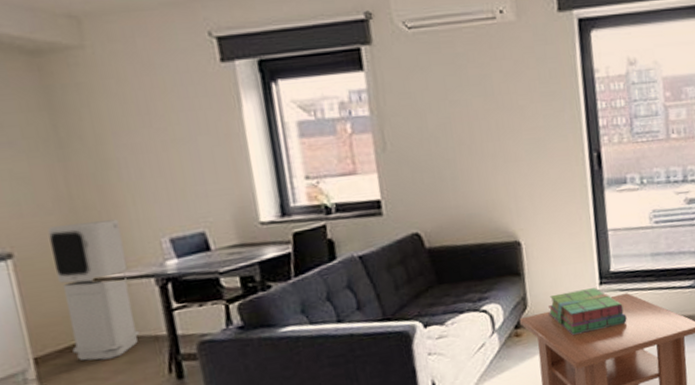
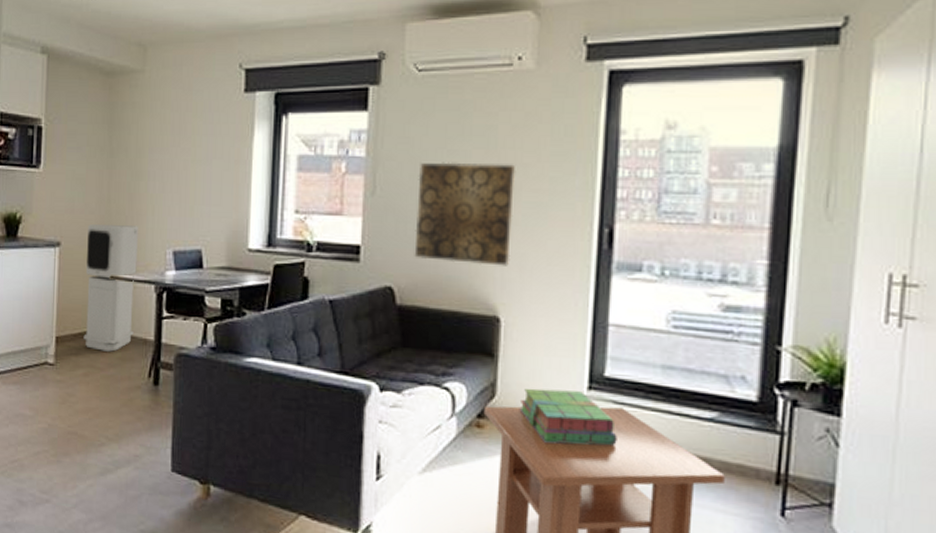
wall art: none [425,107,522,203] -> present [414,162,516,266]

